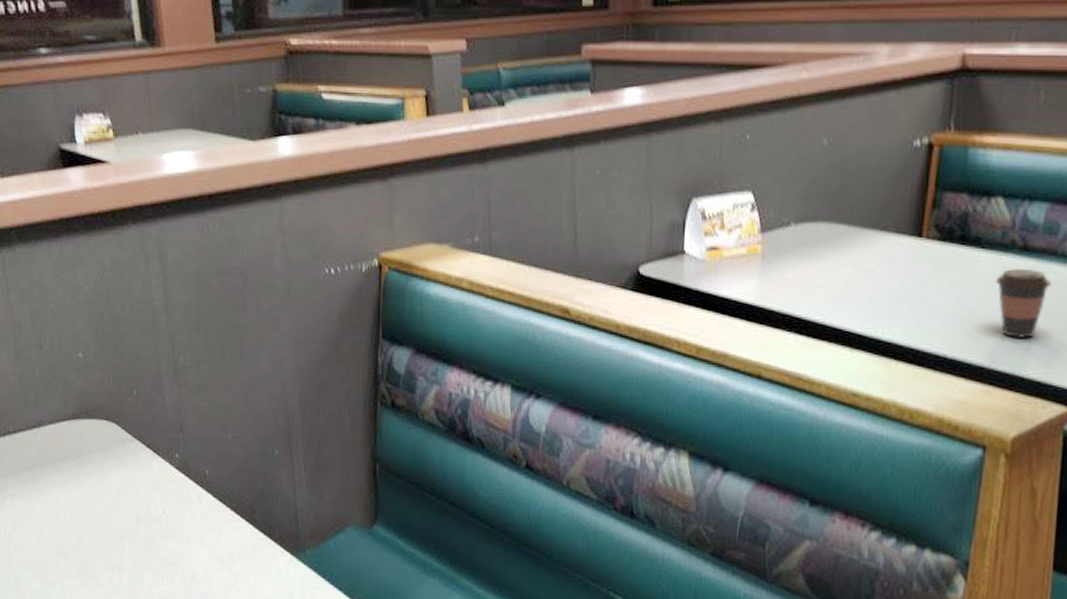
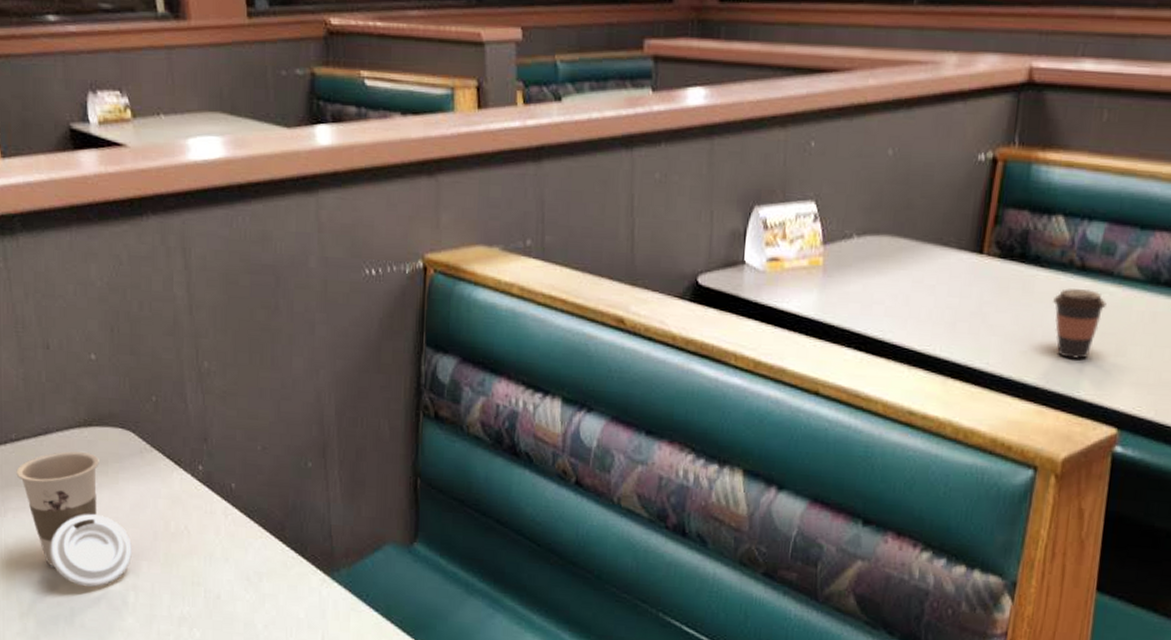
cup: none [13,442,116,568] -> present [16,451,132,587]

